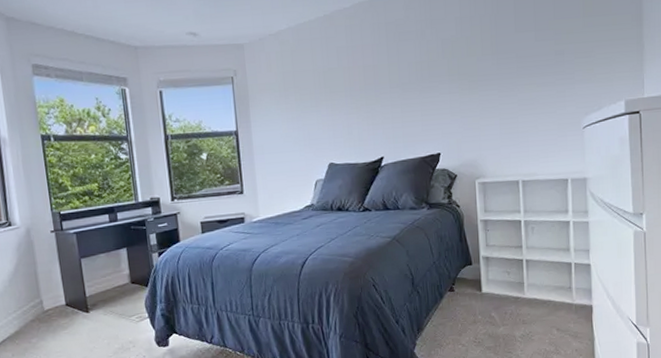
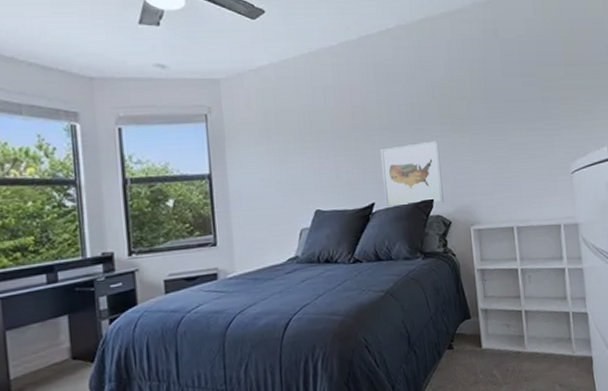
wall art: none [391,97,450,161] -> present [381,140,444,208]

